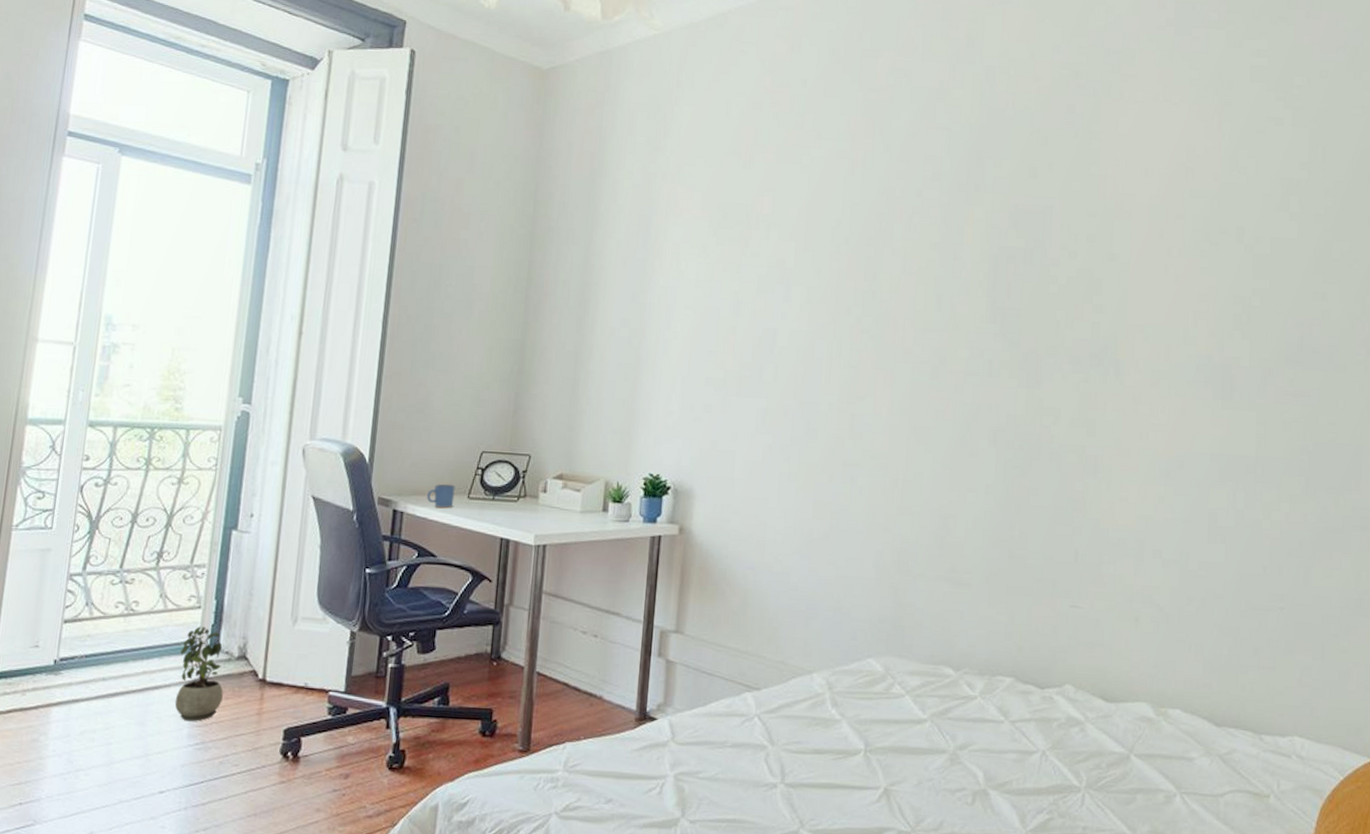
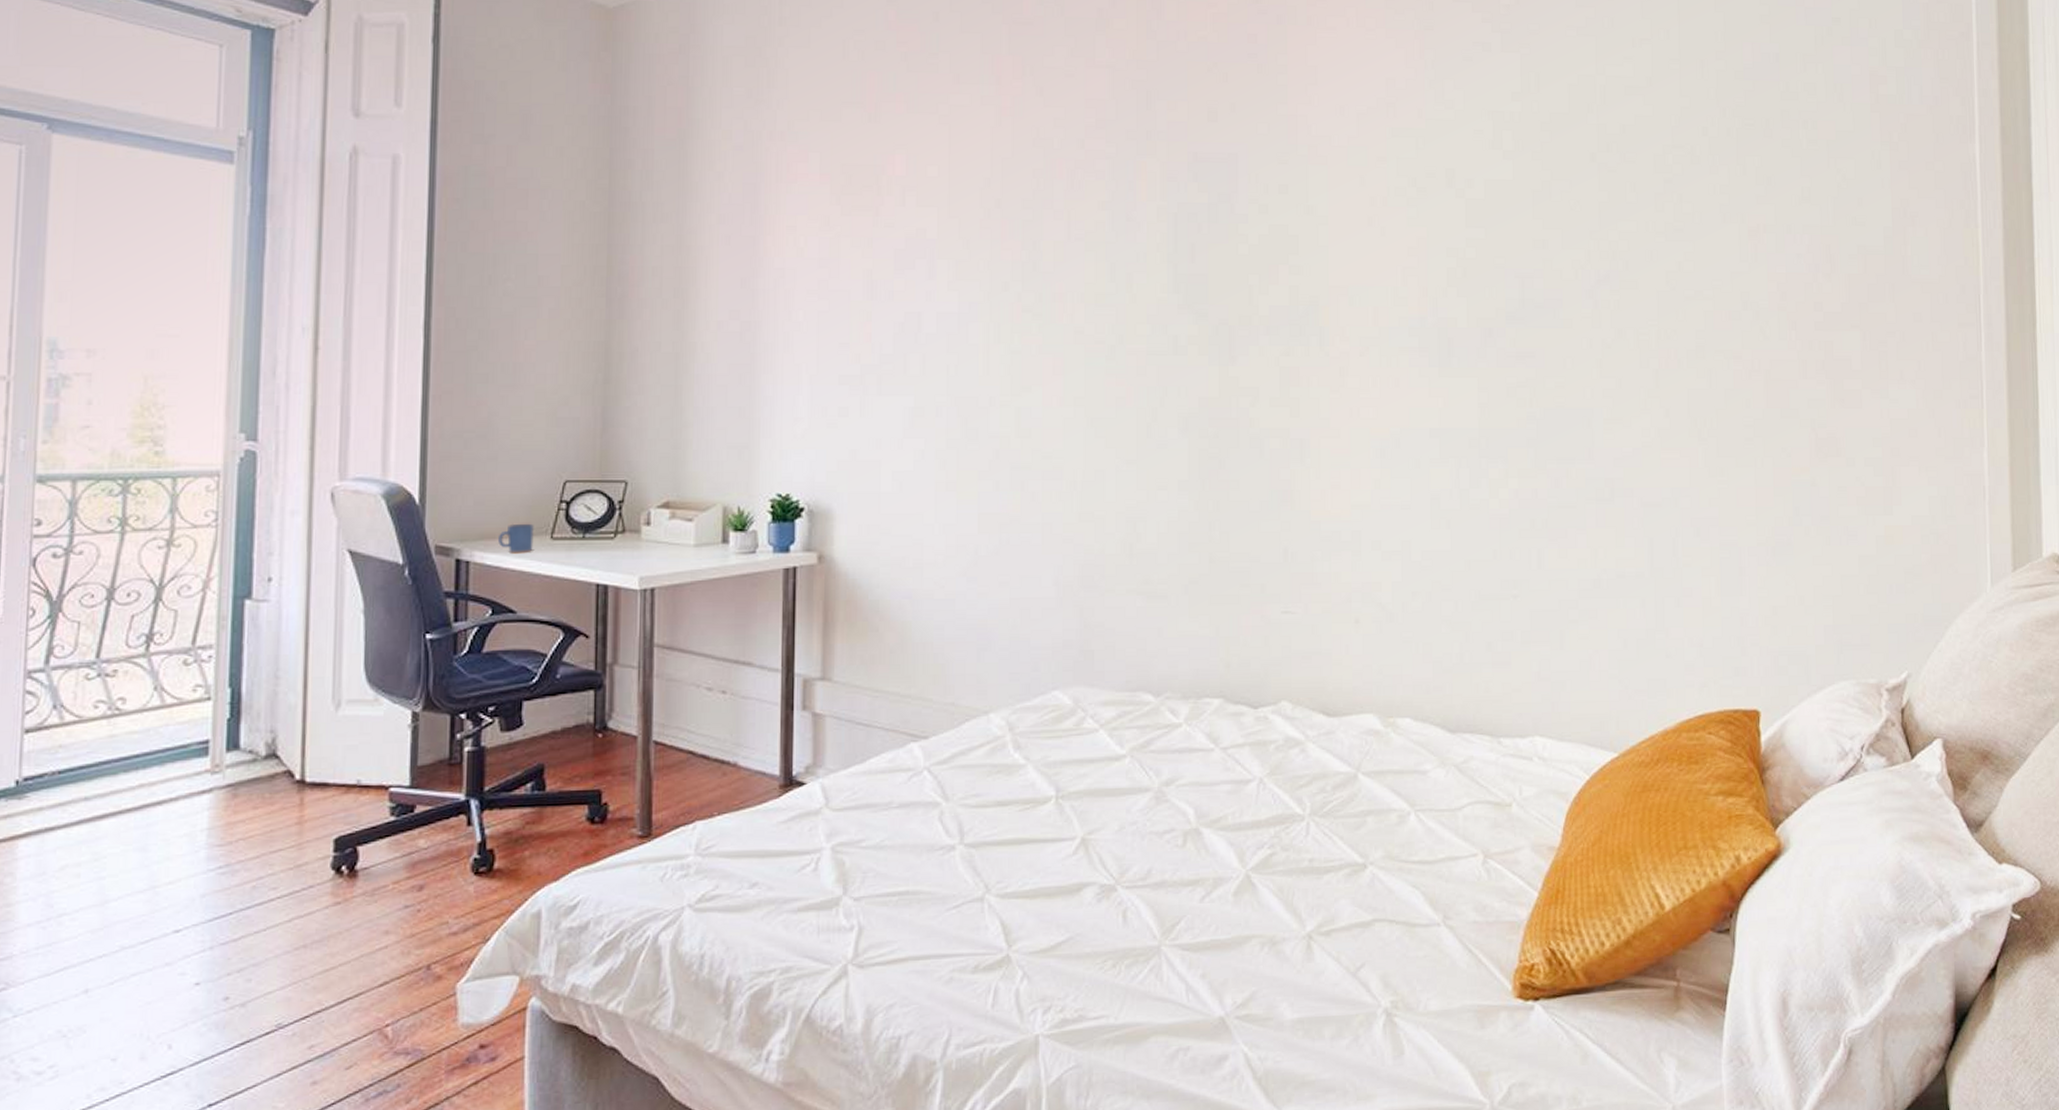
potted plant: present [174,626,224,721] -> none [185,722,250,840]

